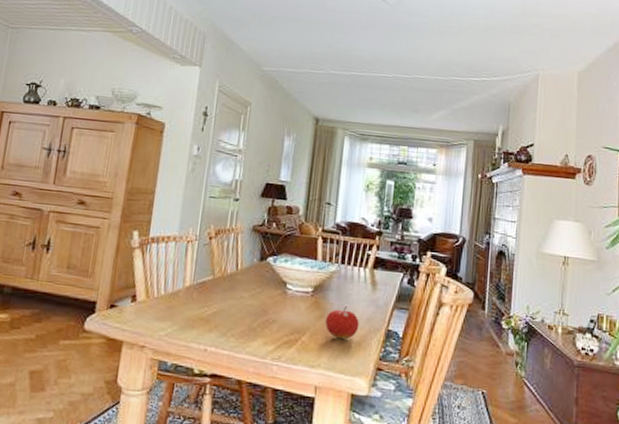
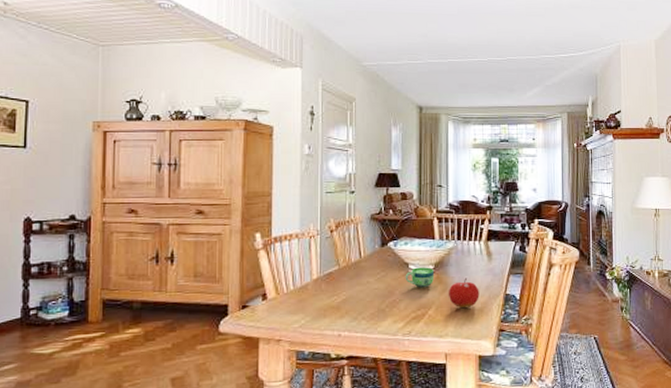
cup: none [281,287,313,311] -> present [405,267,435,288]

